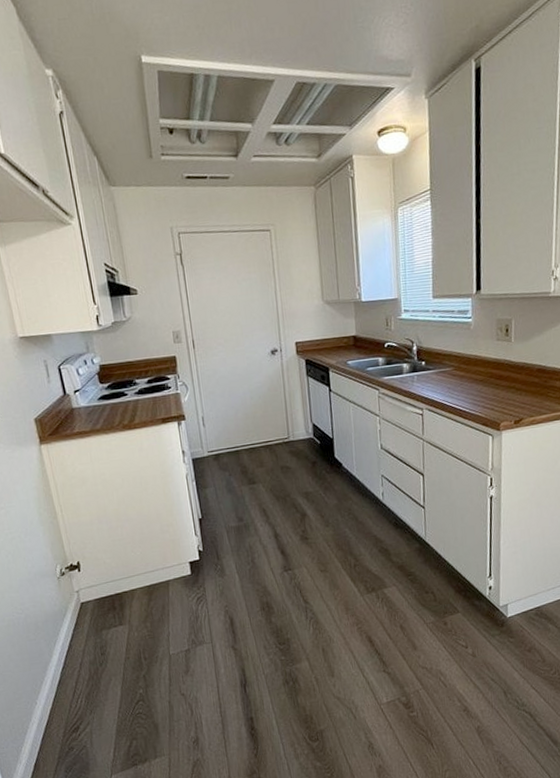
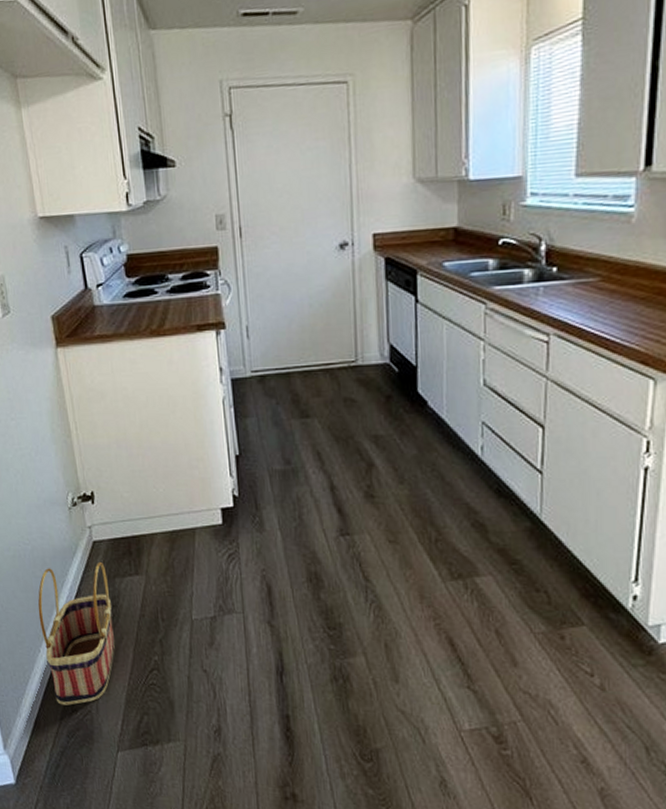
basket: none [32,619,105,746] -> present [37,561,116,706]

